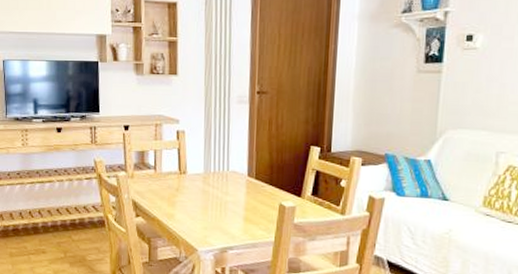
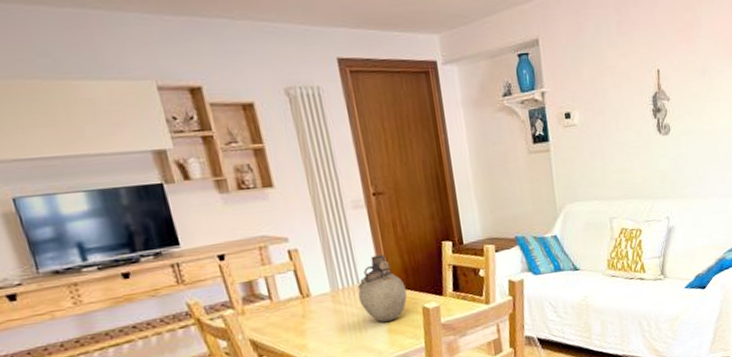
vase: none [226,148,268,210] -> present [357,255,407,322]

